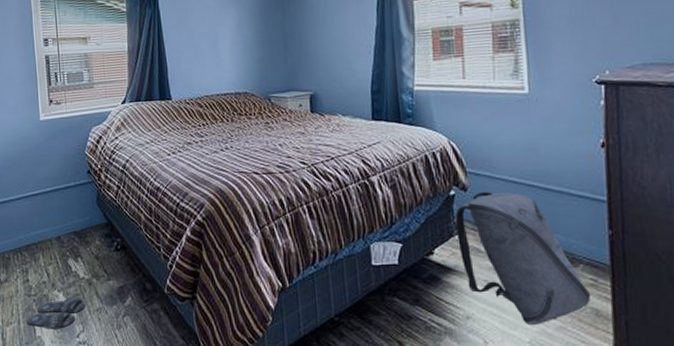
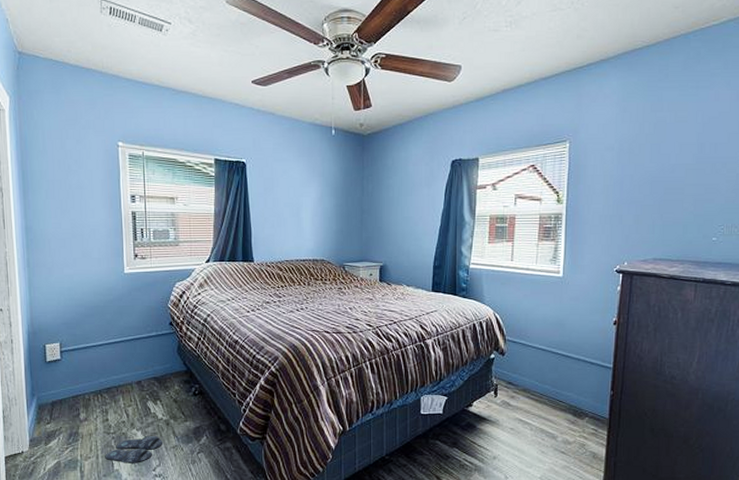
backpack: present [454,191,591,325] -> none [492,356,592,464]

